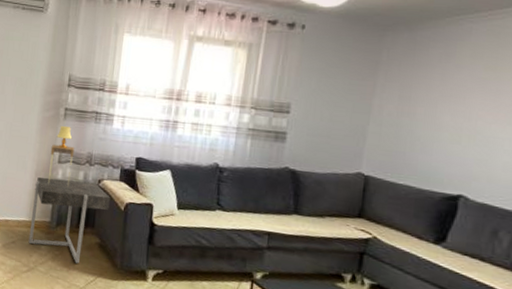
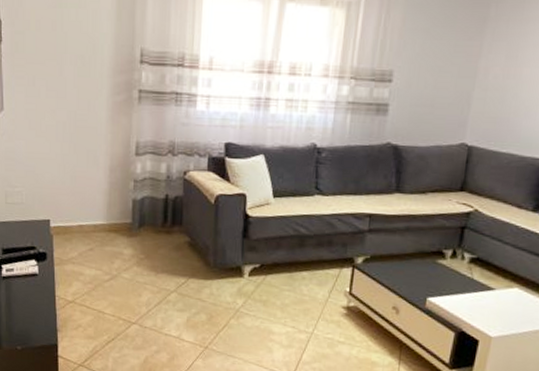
side table: present [28,177,110,264] -> none [108,173,198,266]
table lamp: present [48,126,75,186] -> none [125,112,154,181]

